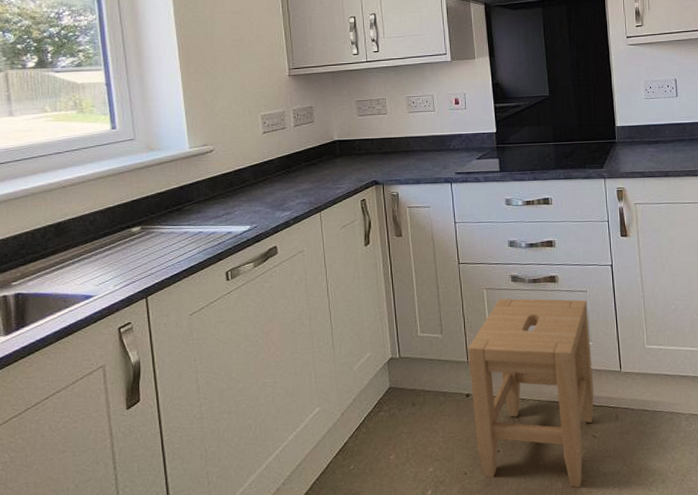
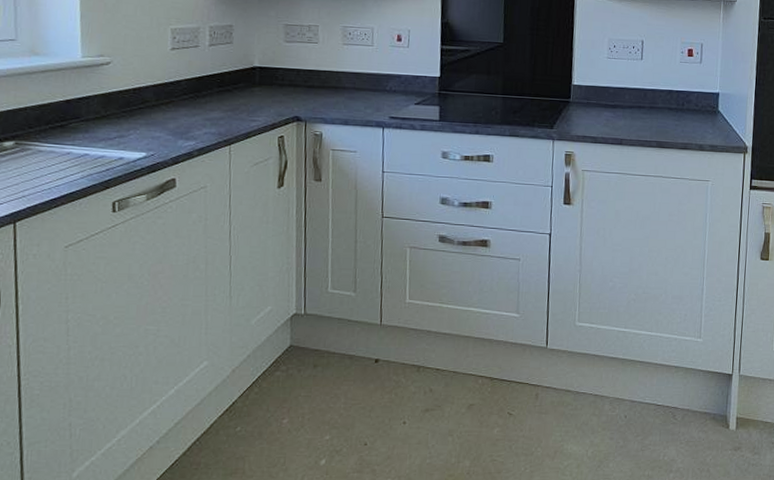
stool: present [468,298,594,488] -> none [381,258,519,467]

